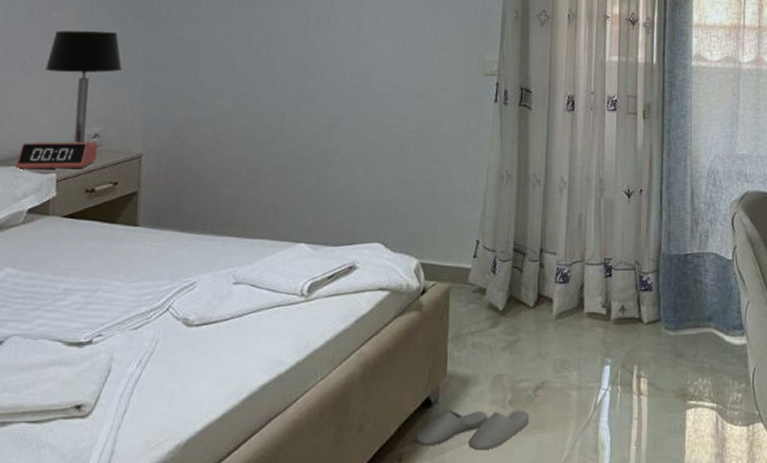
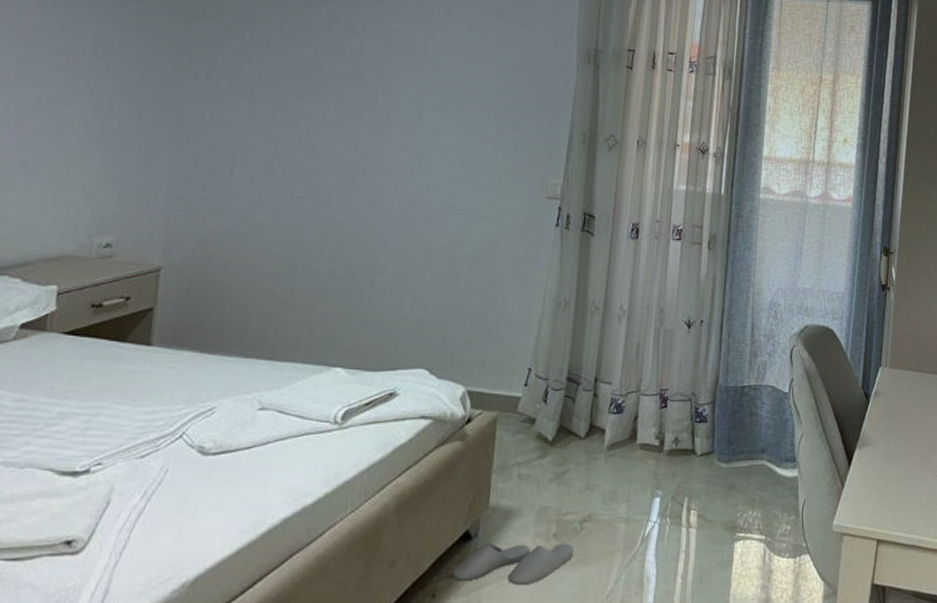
alarm clock: present [16,141,97,169] -> none [9,250,109,281]
table lamp: present [46,30,122,143] -> none [51,128,143,253]

